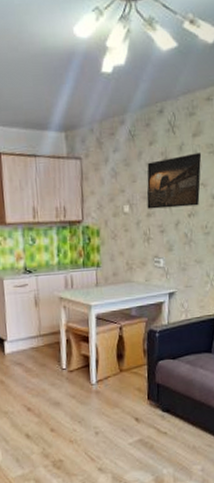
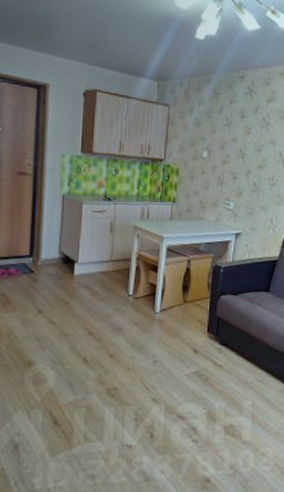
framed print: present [146,153,202,209] -> none [223,116,274,160]

